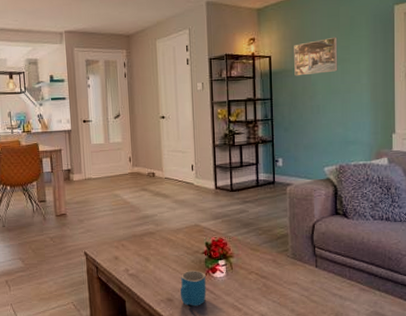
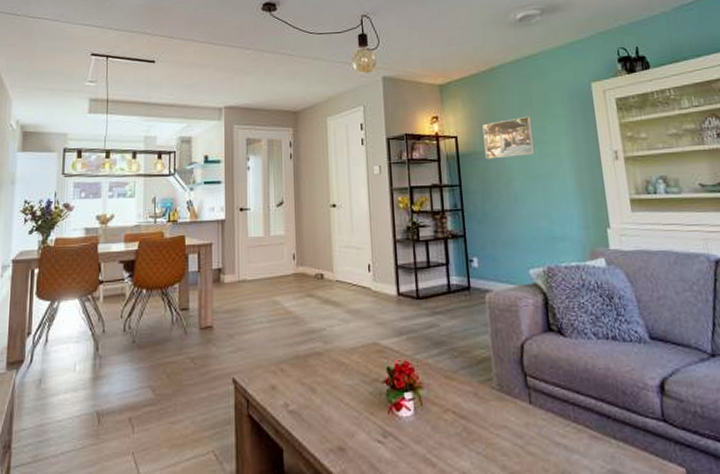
mug: present [180,270,207,306] -> none [354,405,389,459]

